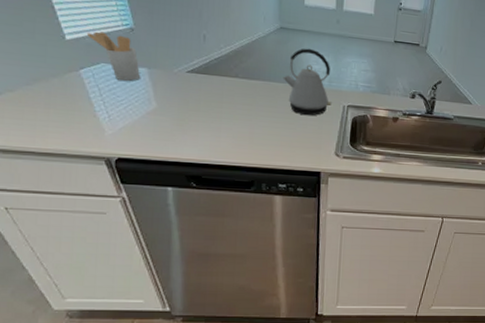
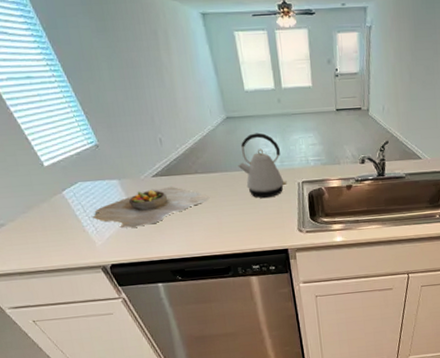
utensil holder: present [87,32,141,81] -> none [61,153,115,195]
cutting board: none [107,84,248,122] -> present [91,186,211,228]

